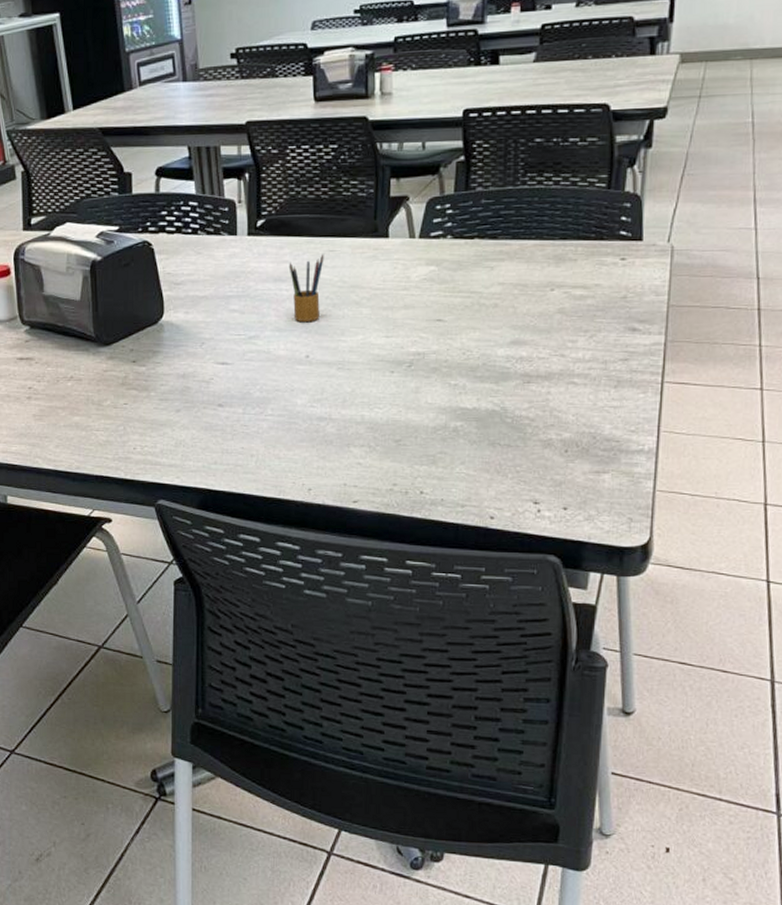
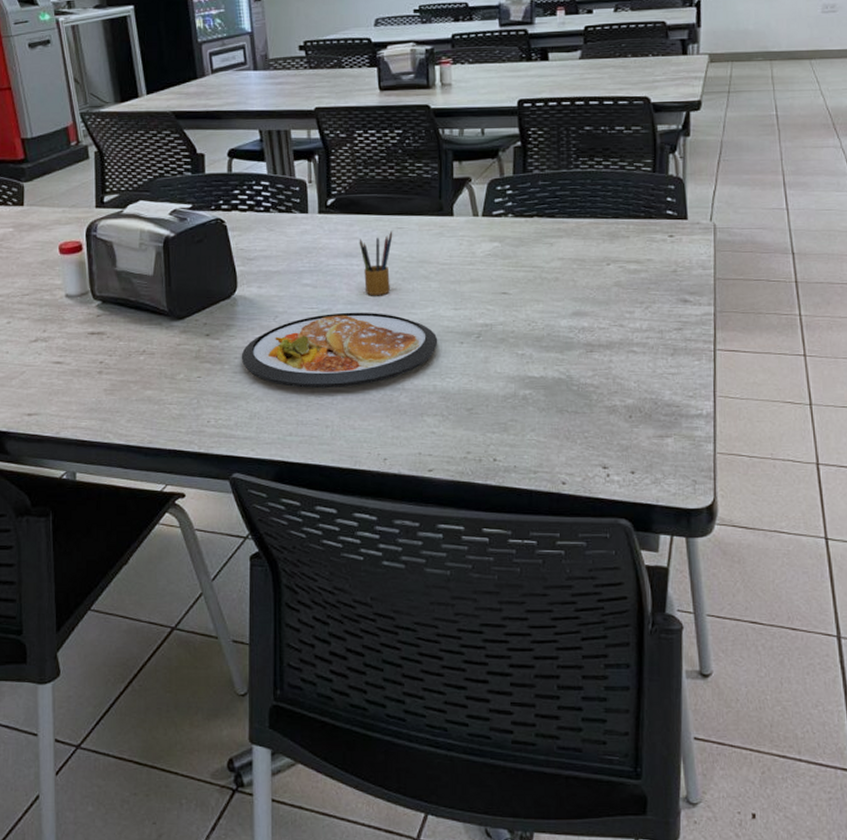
dish: none [167,339,368,417] -> present [241,312,438,389]

